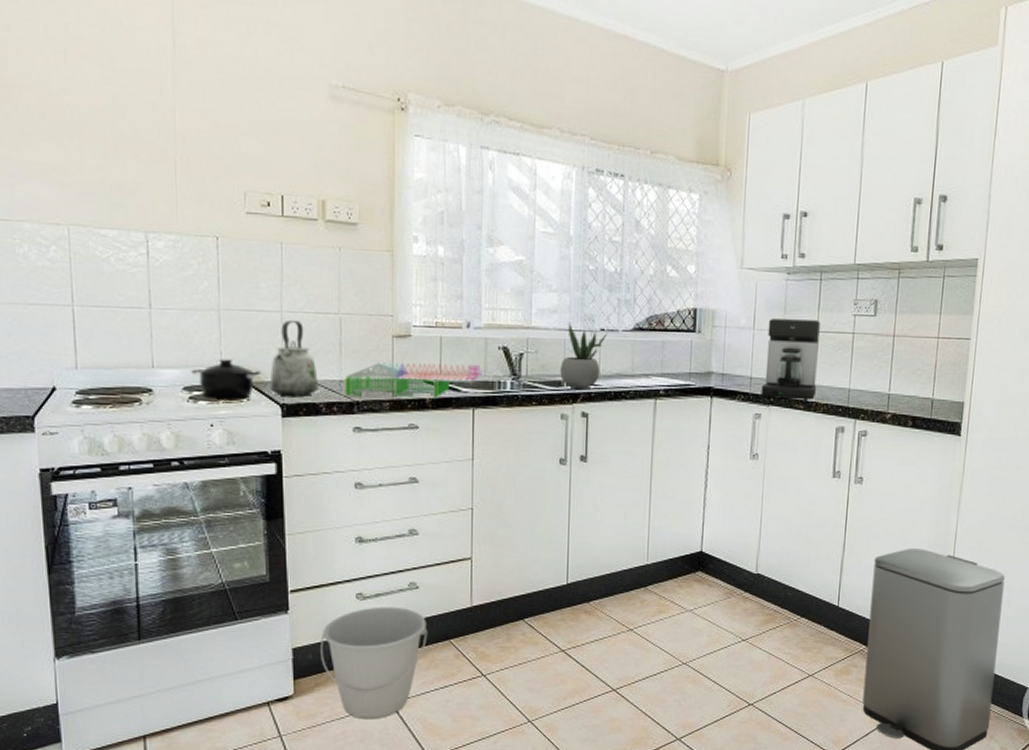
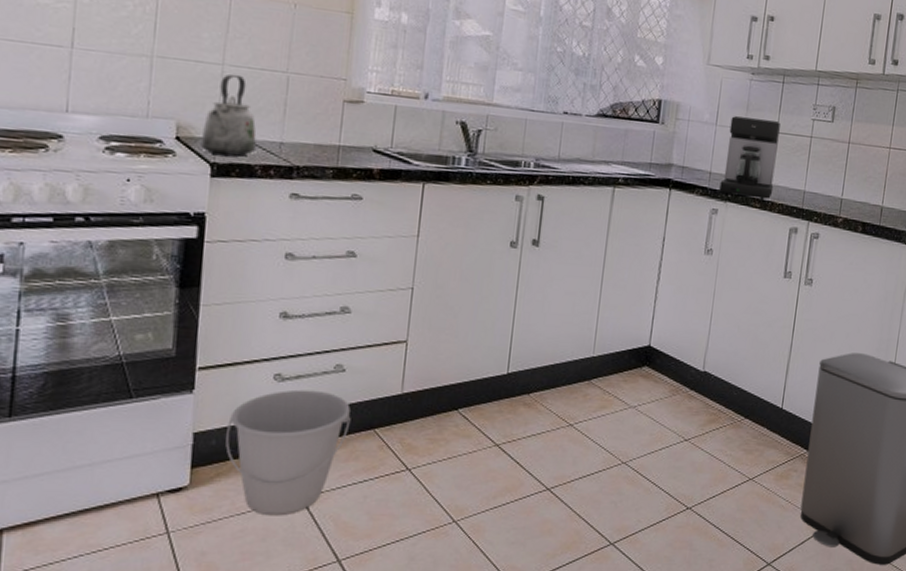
saucepan: present [191,359,261,399] -> none [111,109,192,153]
dish rack: present [344,362,482,400] -> none [284,127,437,171]
potted plant: present [560,322,608,389] -> none [518,102,571,171]

